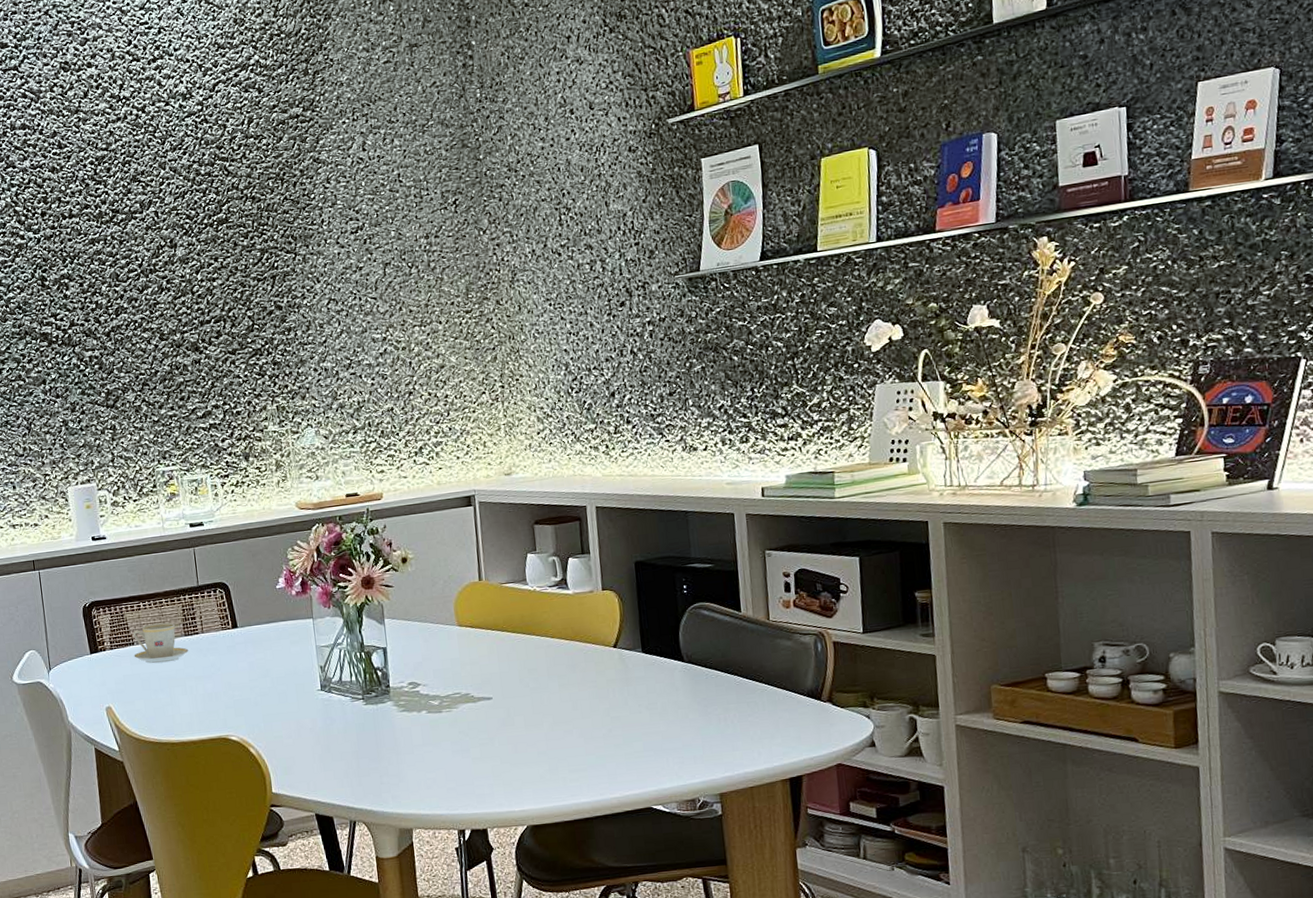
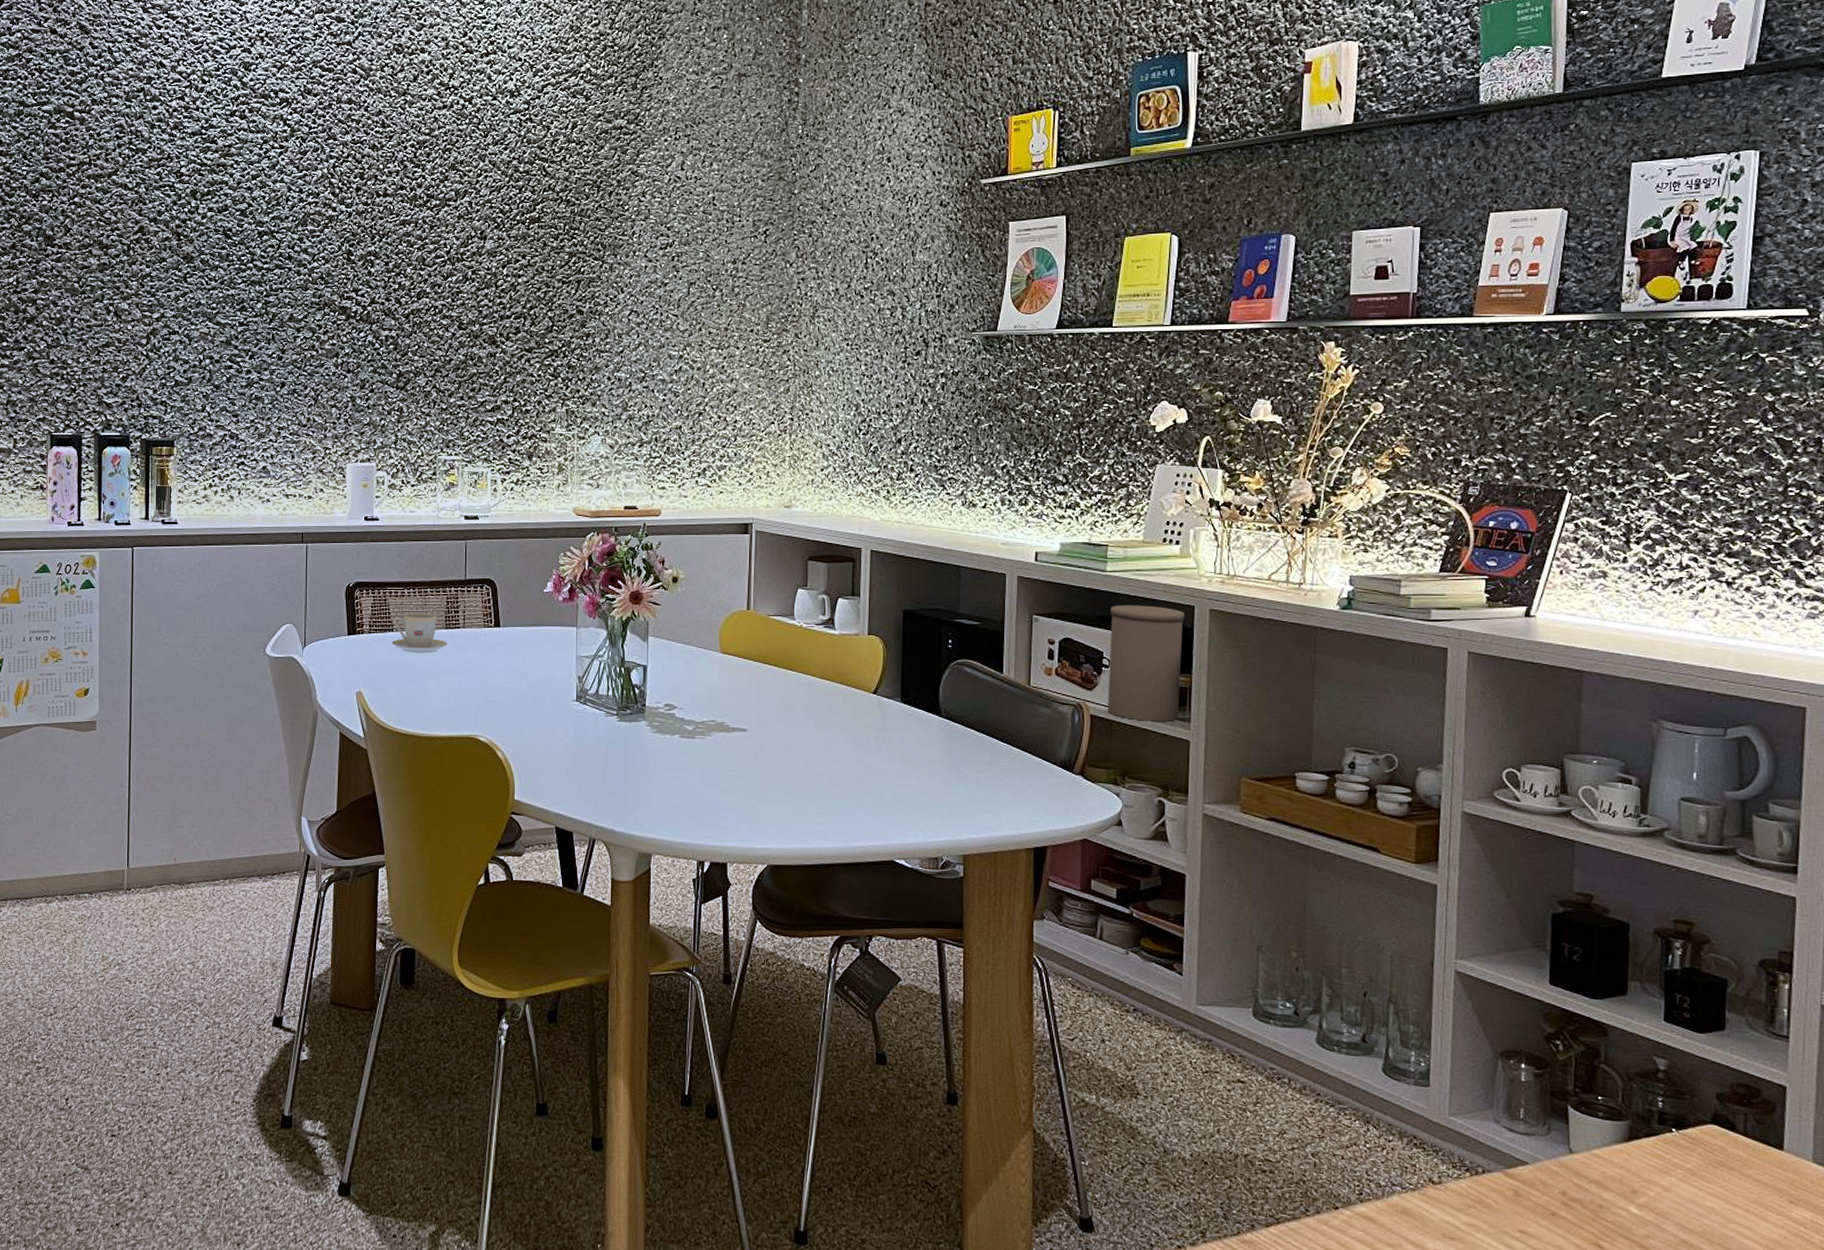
canister: none [843,526,922,642] -> present [1107,605,1185,722]

